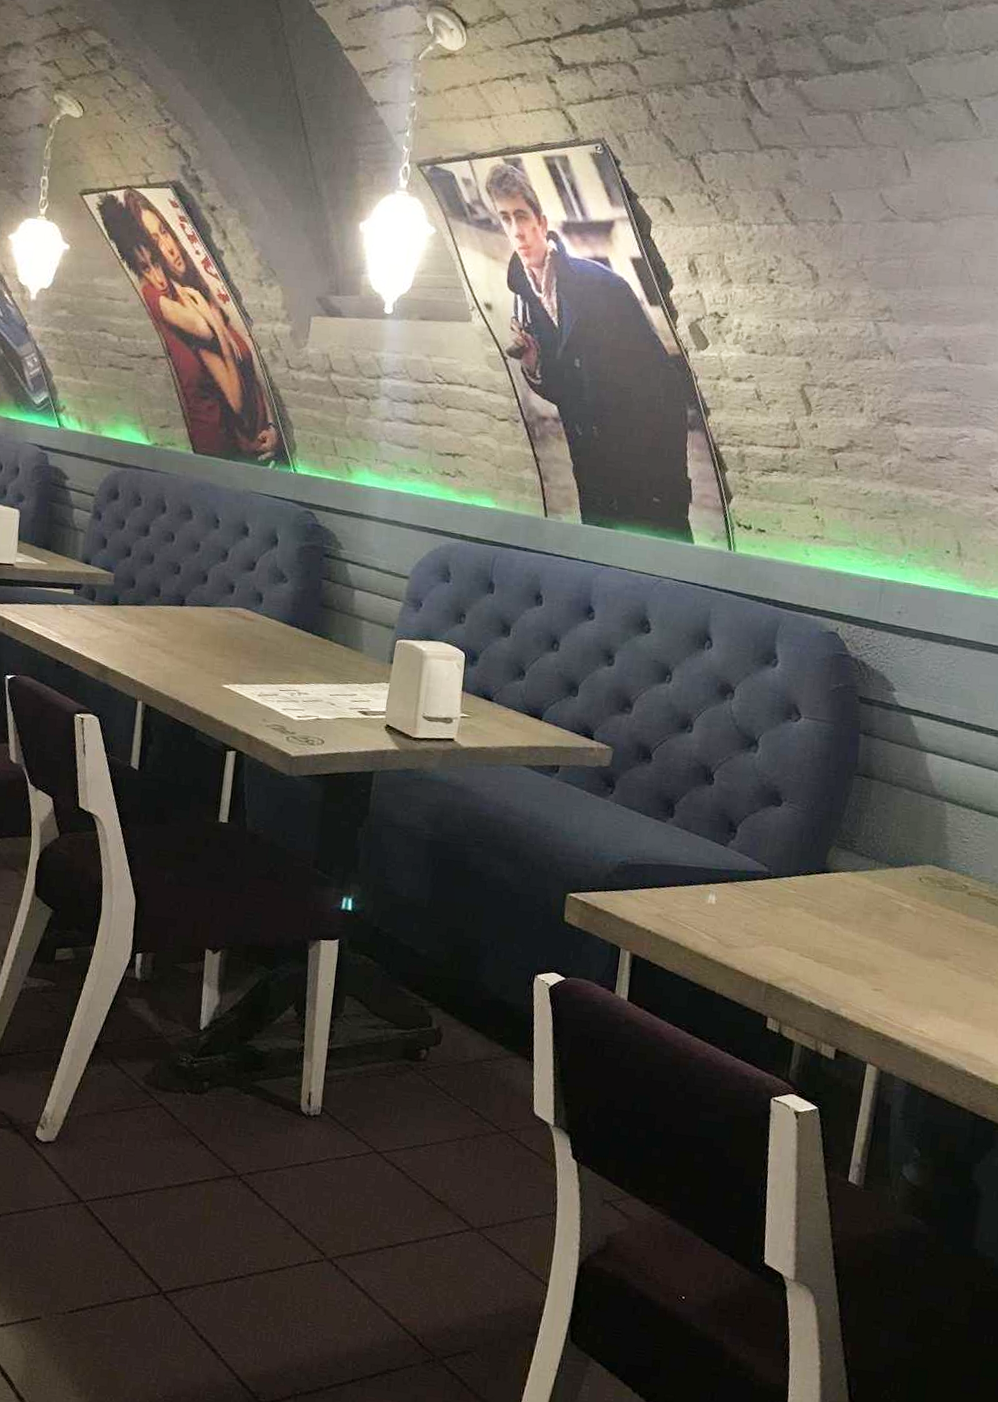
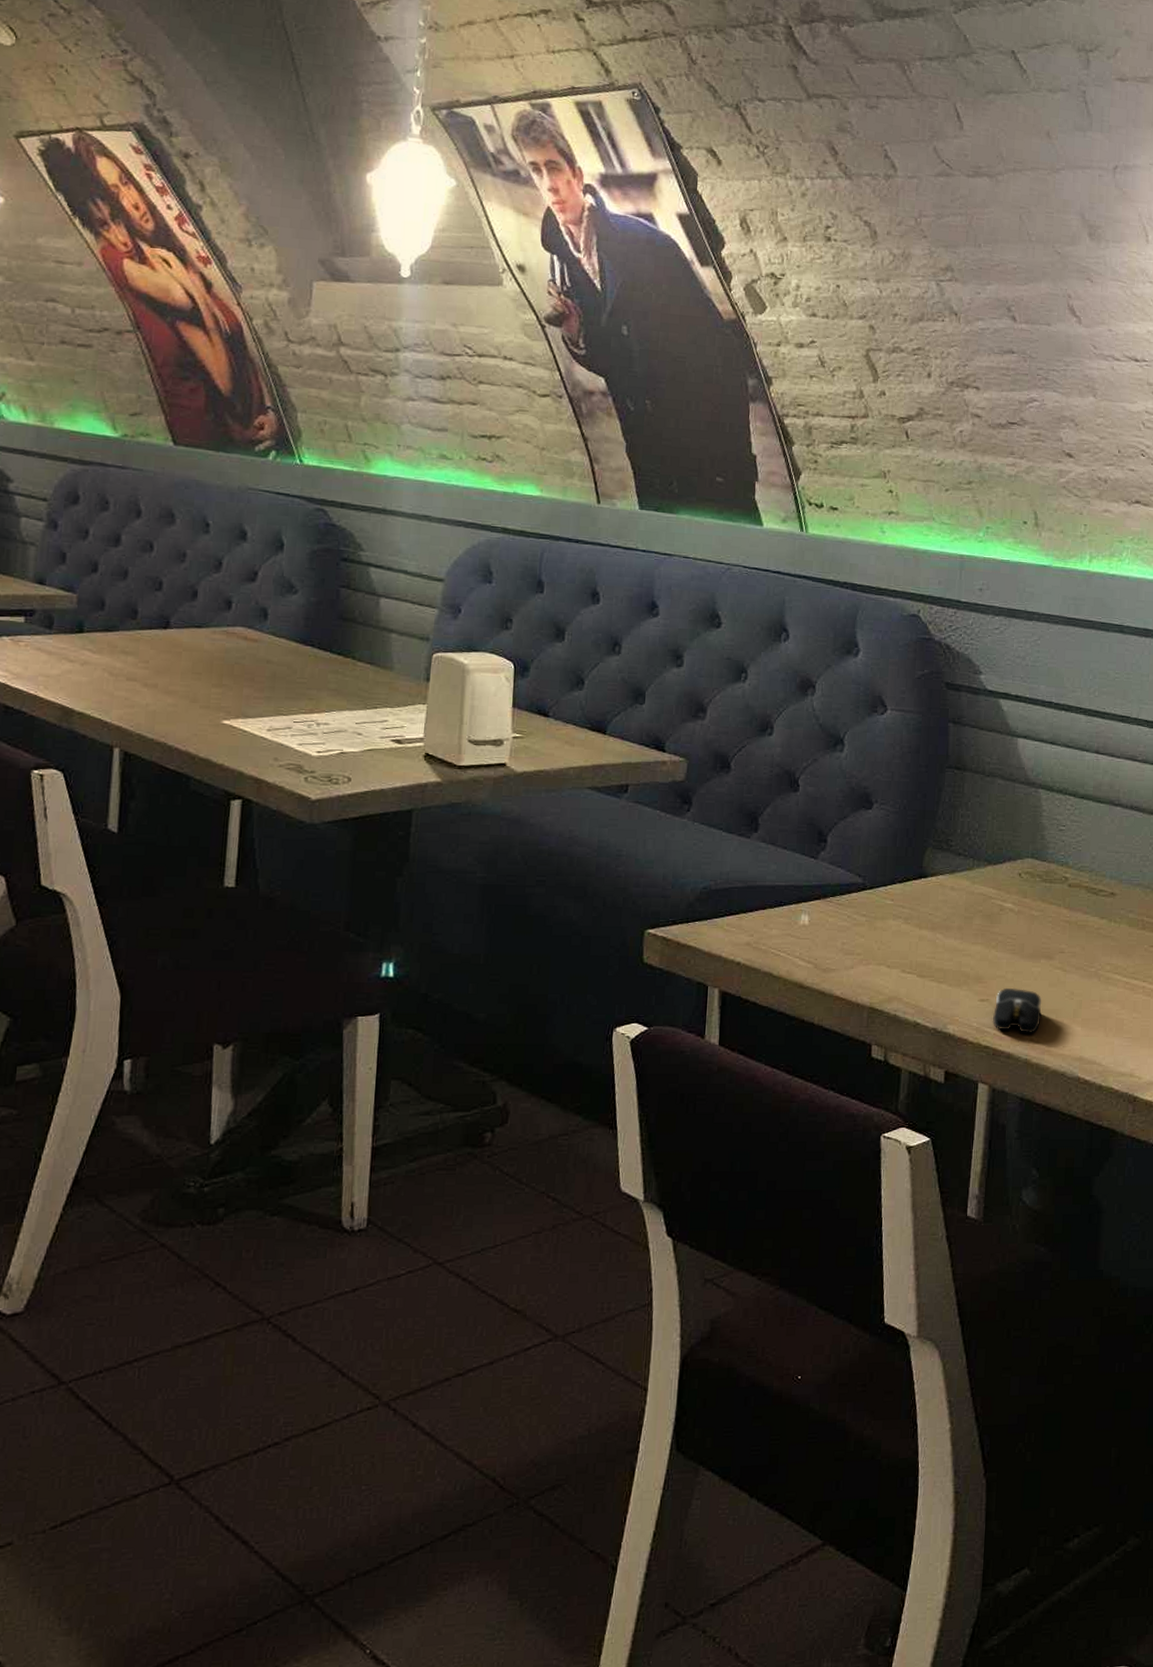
computer mouse: none [884,981,934,1025] -> present [992,987,1042,1033]

